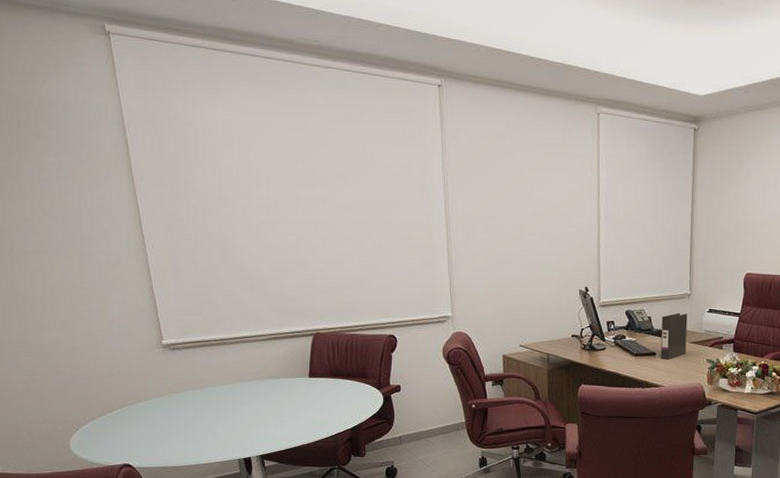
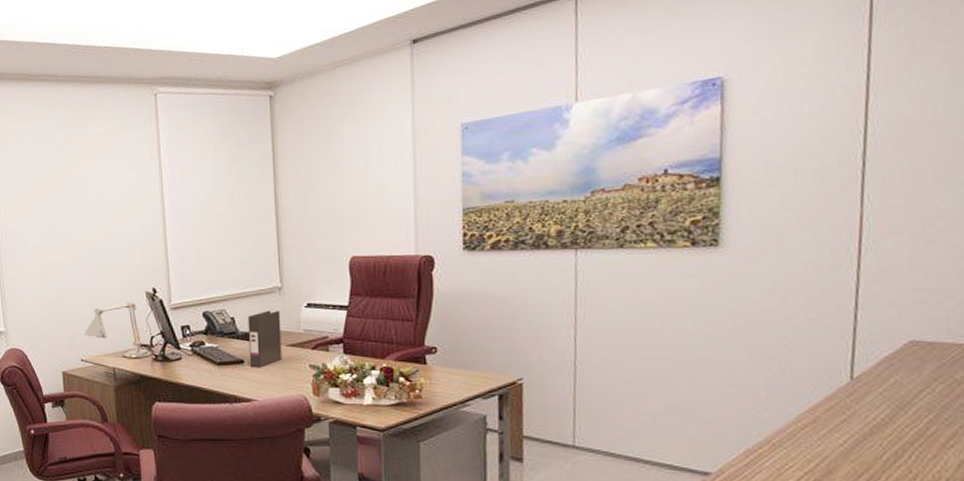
desk lamp: none [523,298,583,347] -> present [83,302,154,359]

